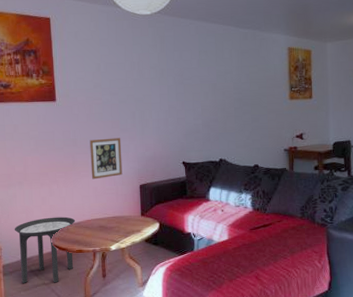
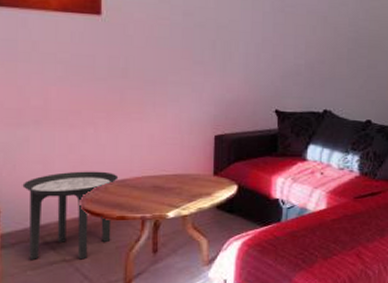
picture frame: present [89,138,123,180] -> none [146,71,193,125]

